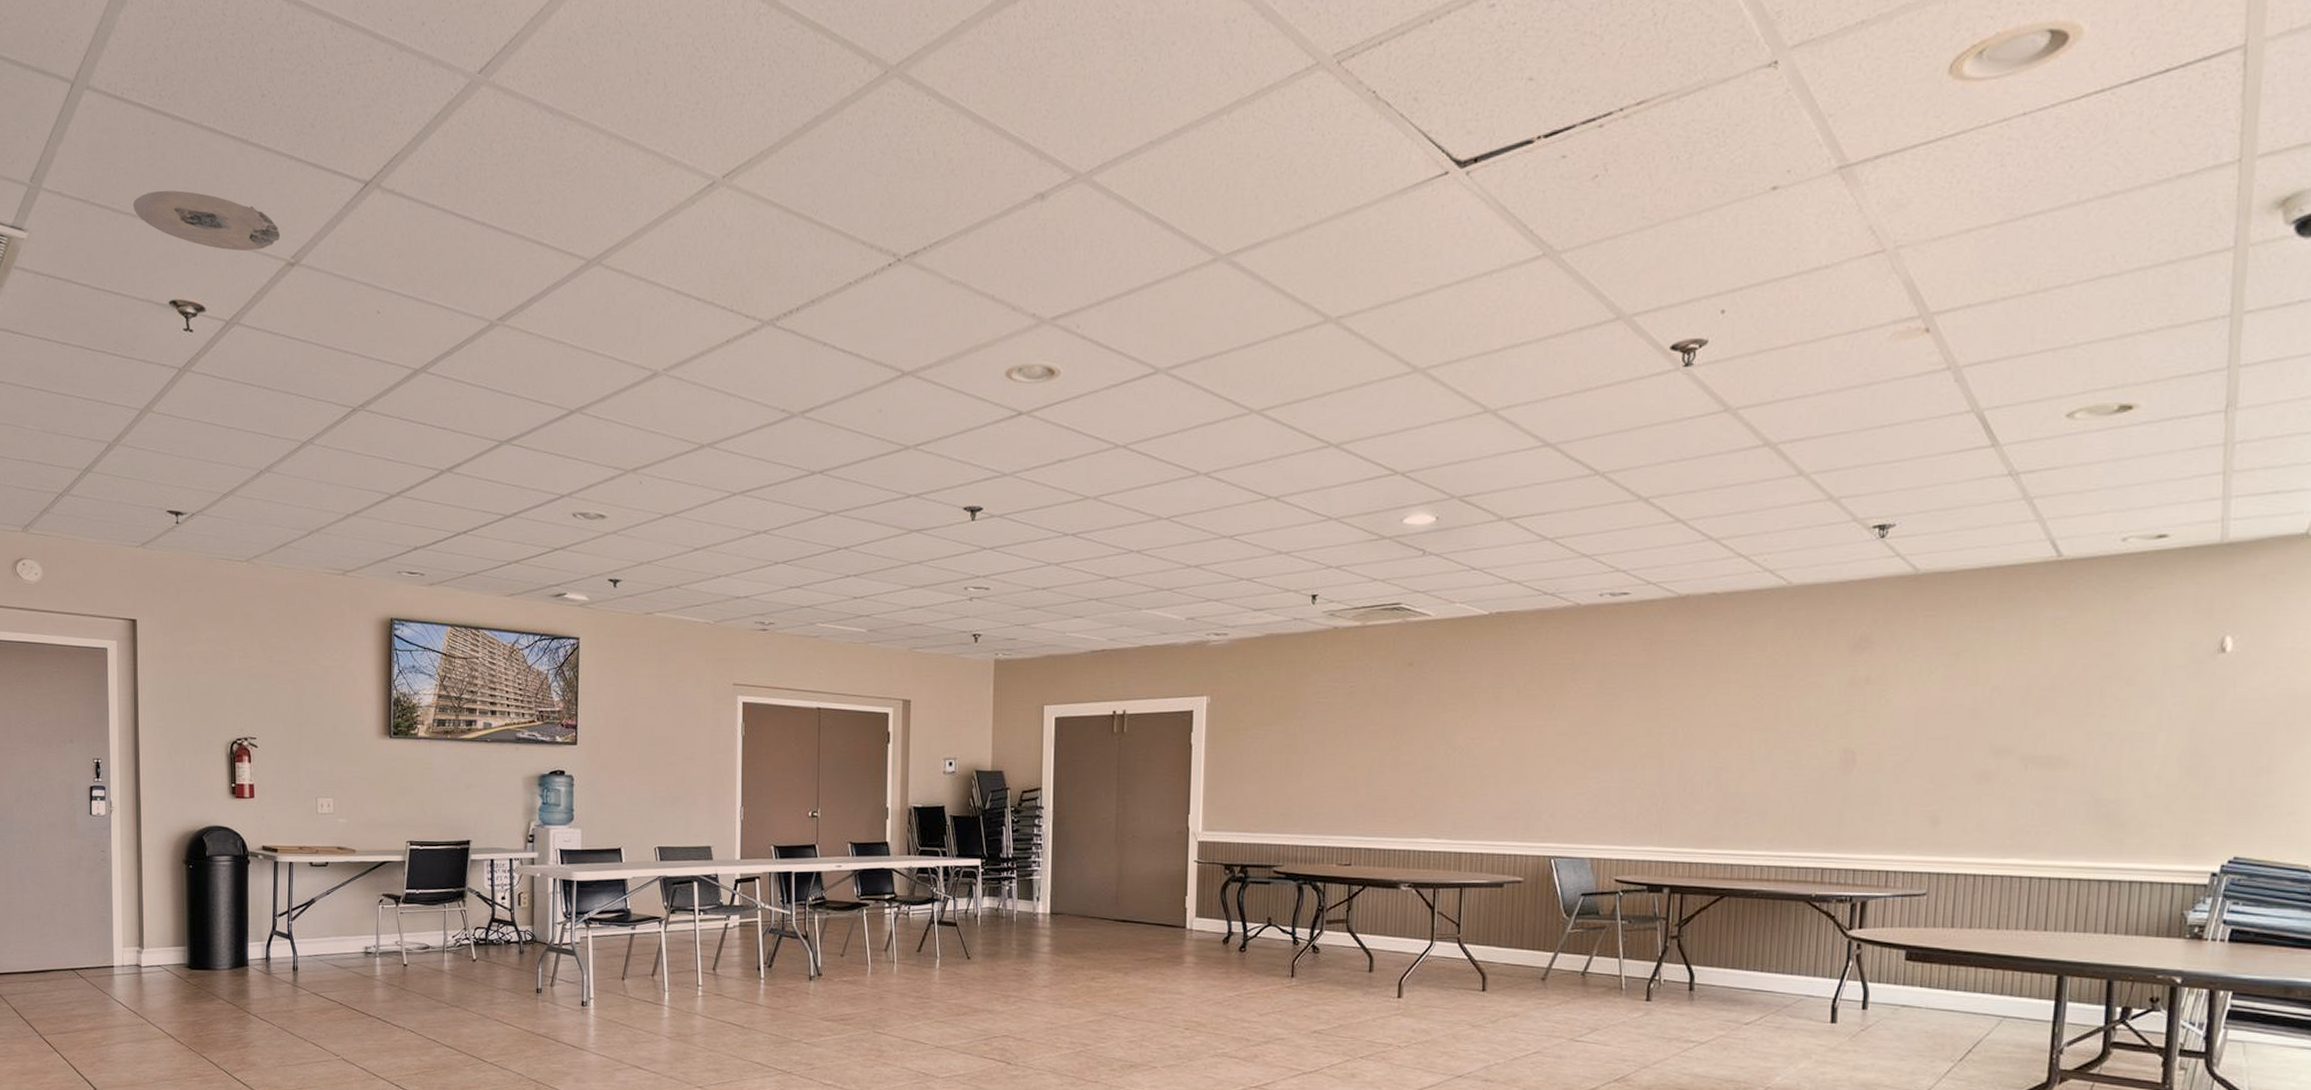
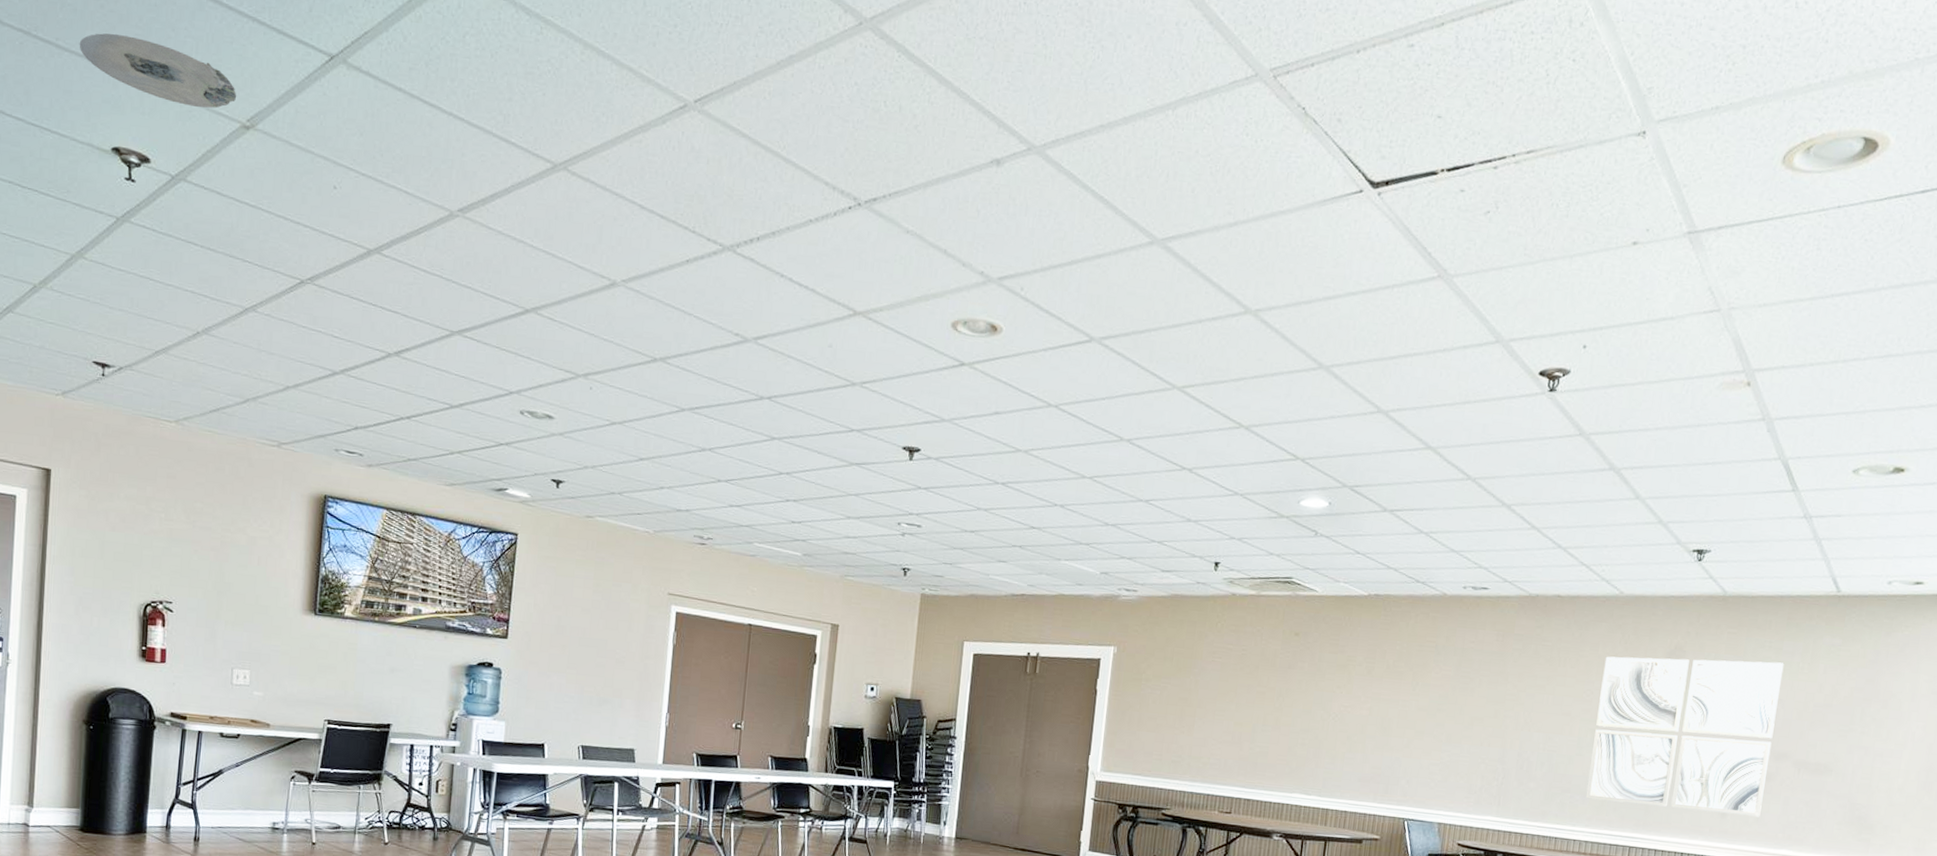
wall art: none [1764,644,1998,824] -> present [1585,656,1784,817]

